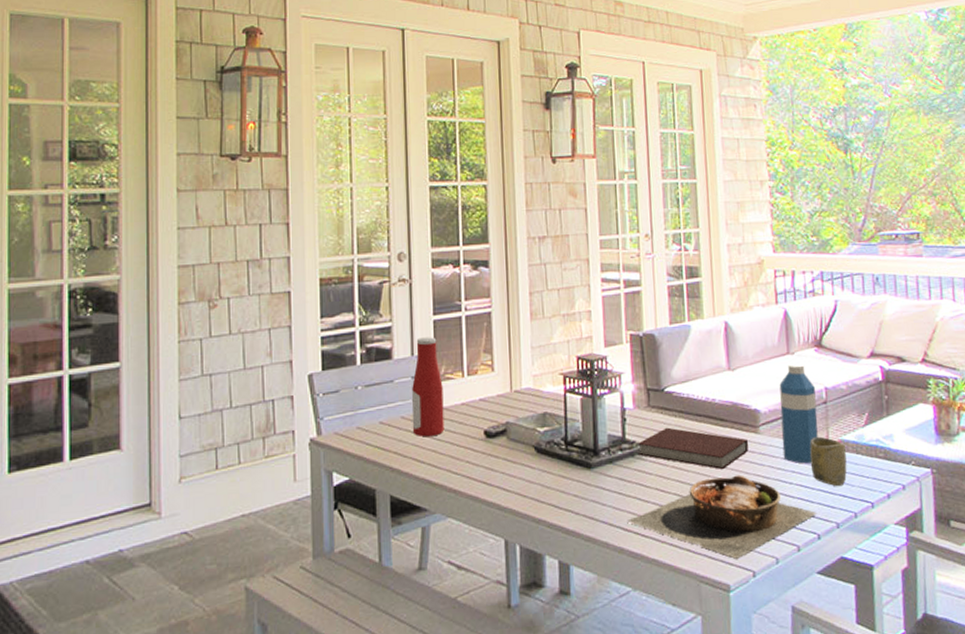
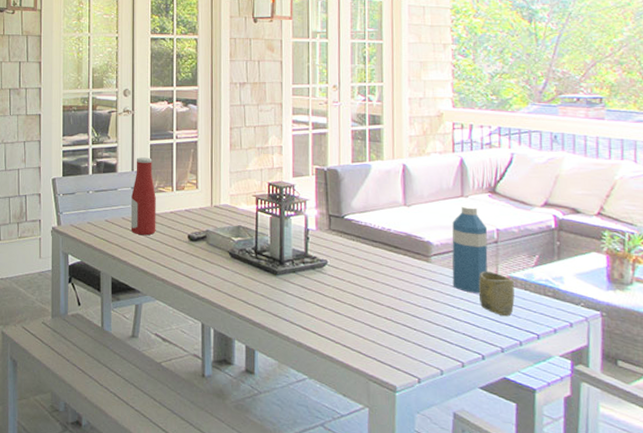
bowl: present [627,474,816,559] -> none [306,295,482,366]
notebook: present [637,427,748,470] -> none [318,248,419,290]

